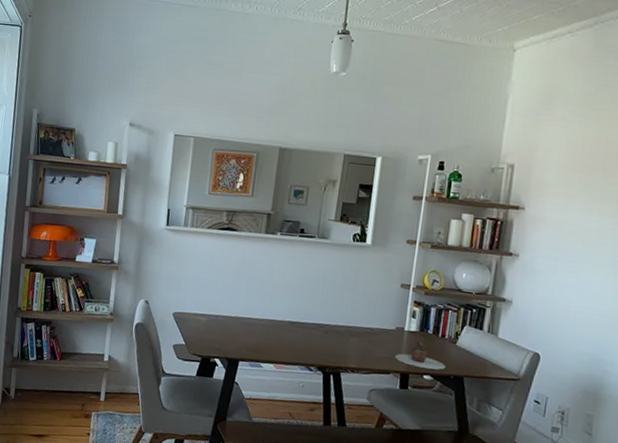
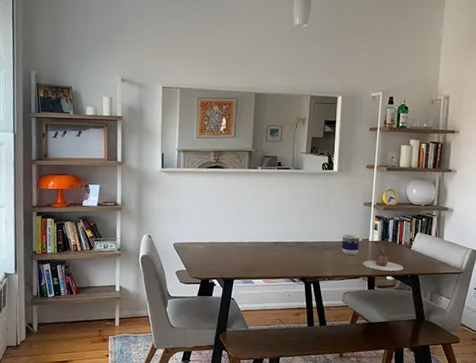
cup: none [370,319,394,346] -> present [341,234,360,255]

